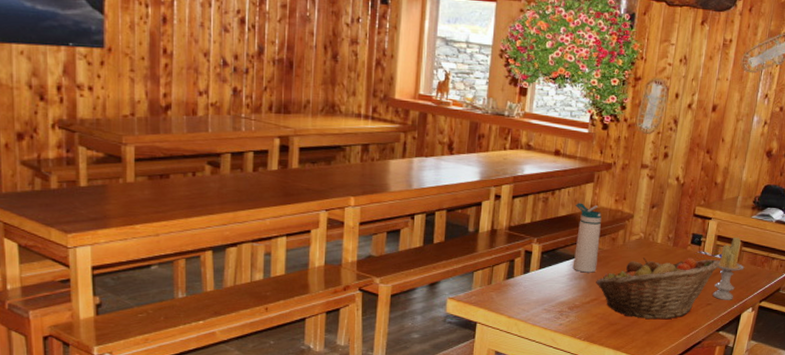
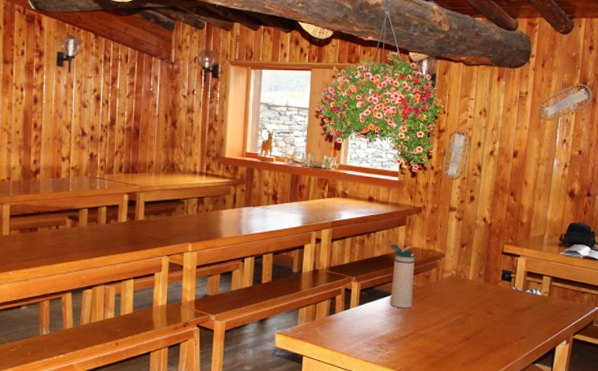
fruit basket: present [596,257,720,320] -> none [412,293,531,352]
candle: present [712,237,745,300] -> none [526,273,556,333]

